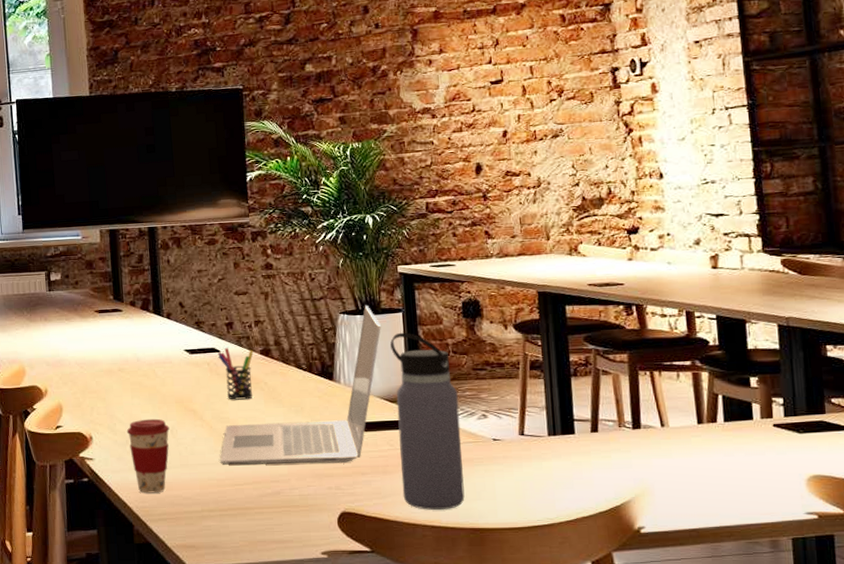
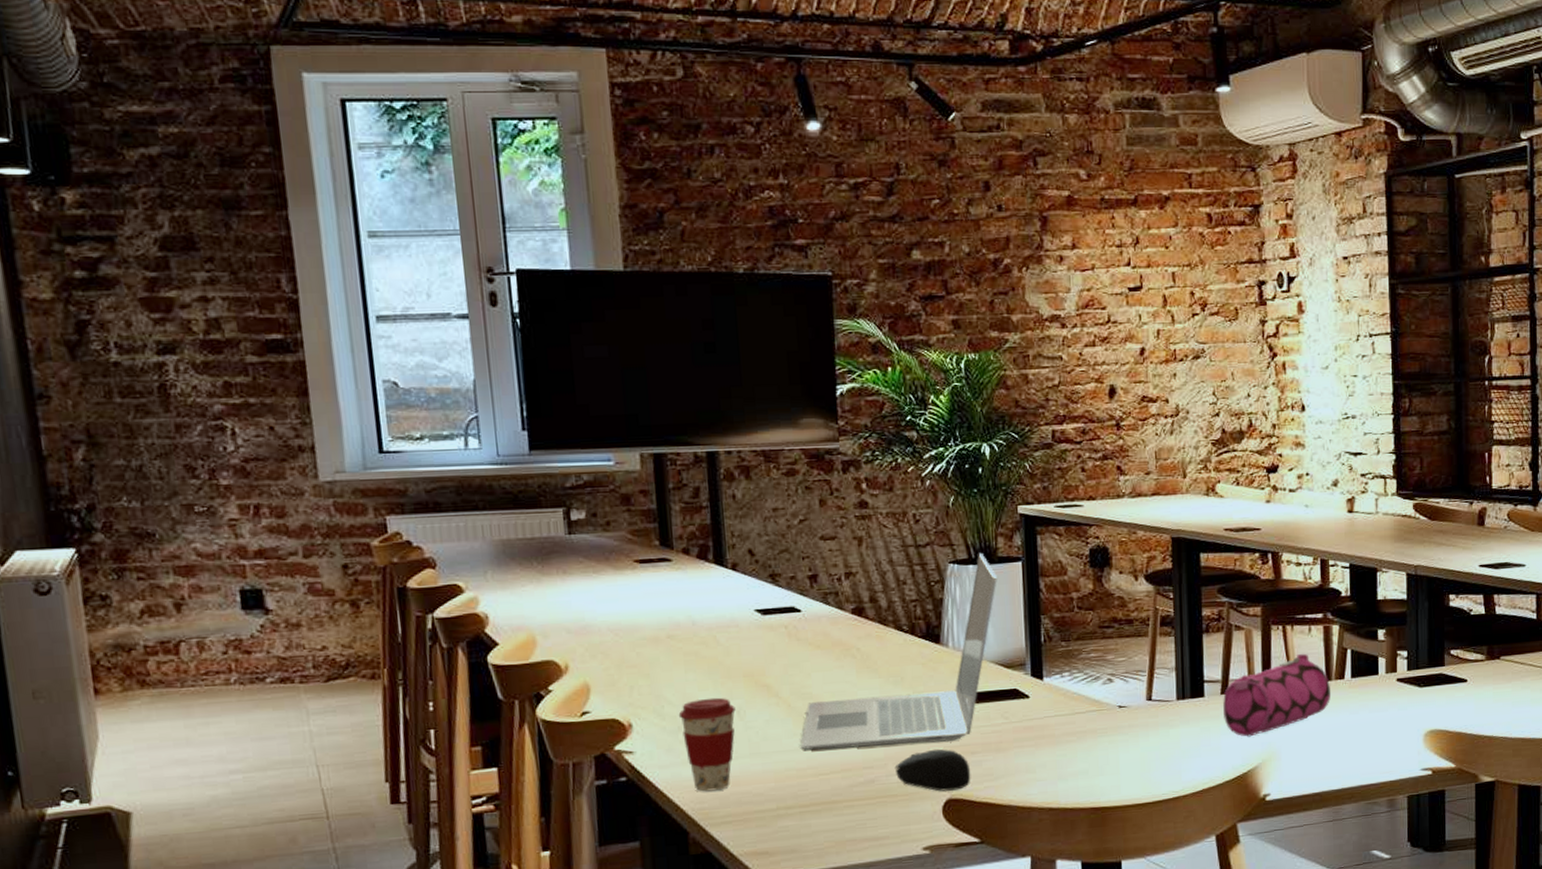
pen holder: present [217,348,253,400] -> none [798,606,843,671]
computer mouse: none [296,468,362,505] -> present [894,748,971,792]
water bottle: present [390,332,465,510] -> none [1007,585,1086,790]
pencil case: none [593,397,703,473] -> present [1223,653,1330,737]

